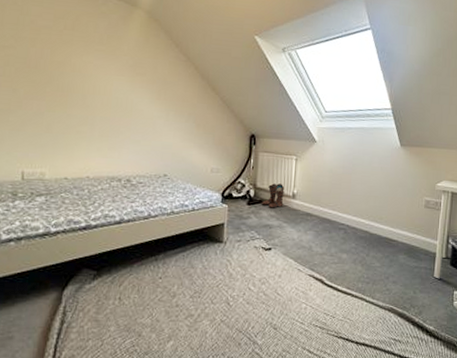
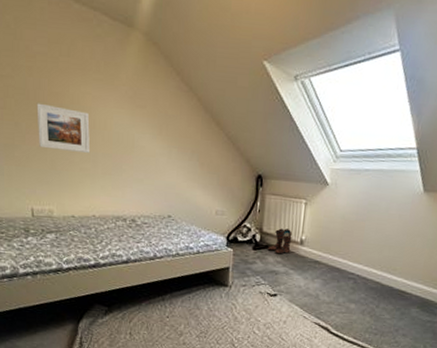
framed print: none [35,71,90,117] -> present [36,103,90,153]

